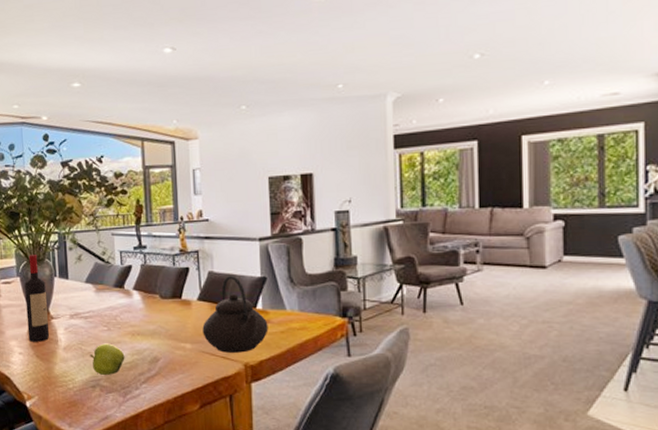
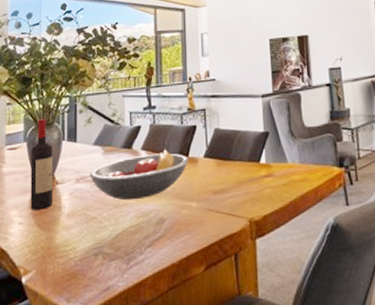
fruit bowl: none [82,290,182,338] -> present [89,149,189,201]
apple: present [90,343,125,375] -> none [94,207,130,241]
teapot: present [202,274,268,353] -> none [208,130,272,209]

